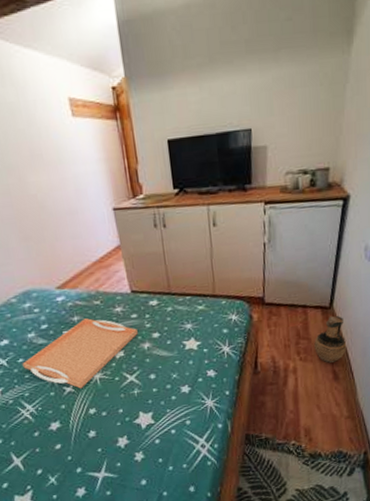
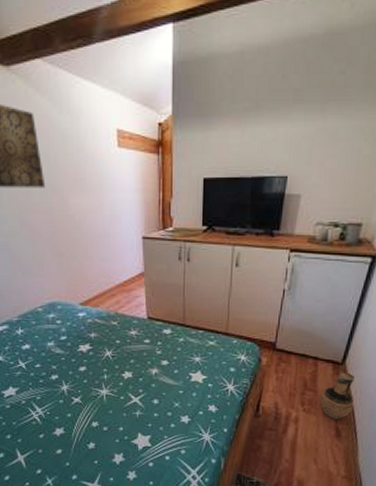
serving tray: present [22,318,138,389] -> none [38,336,148,401]

